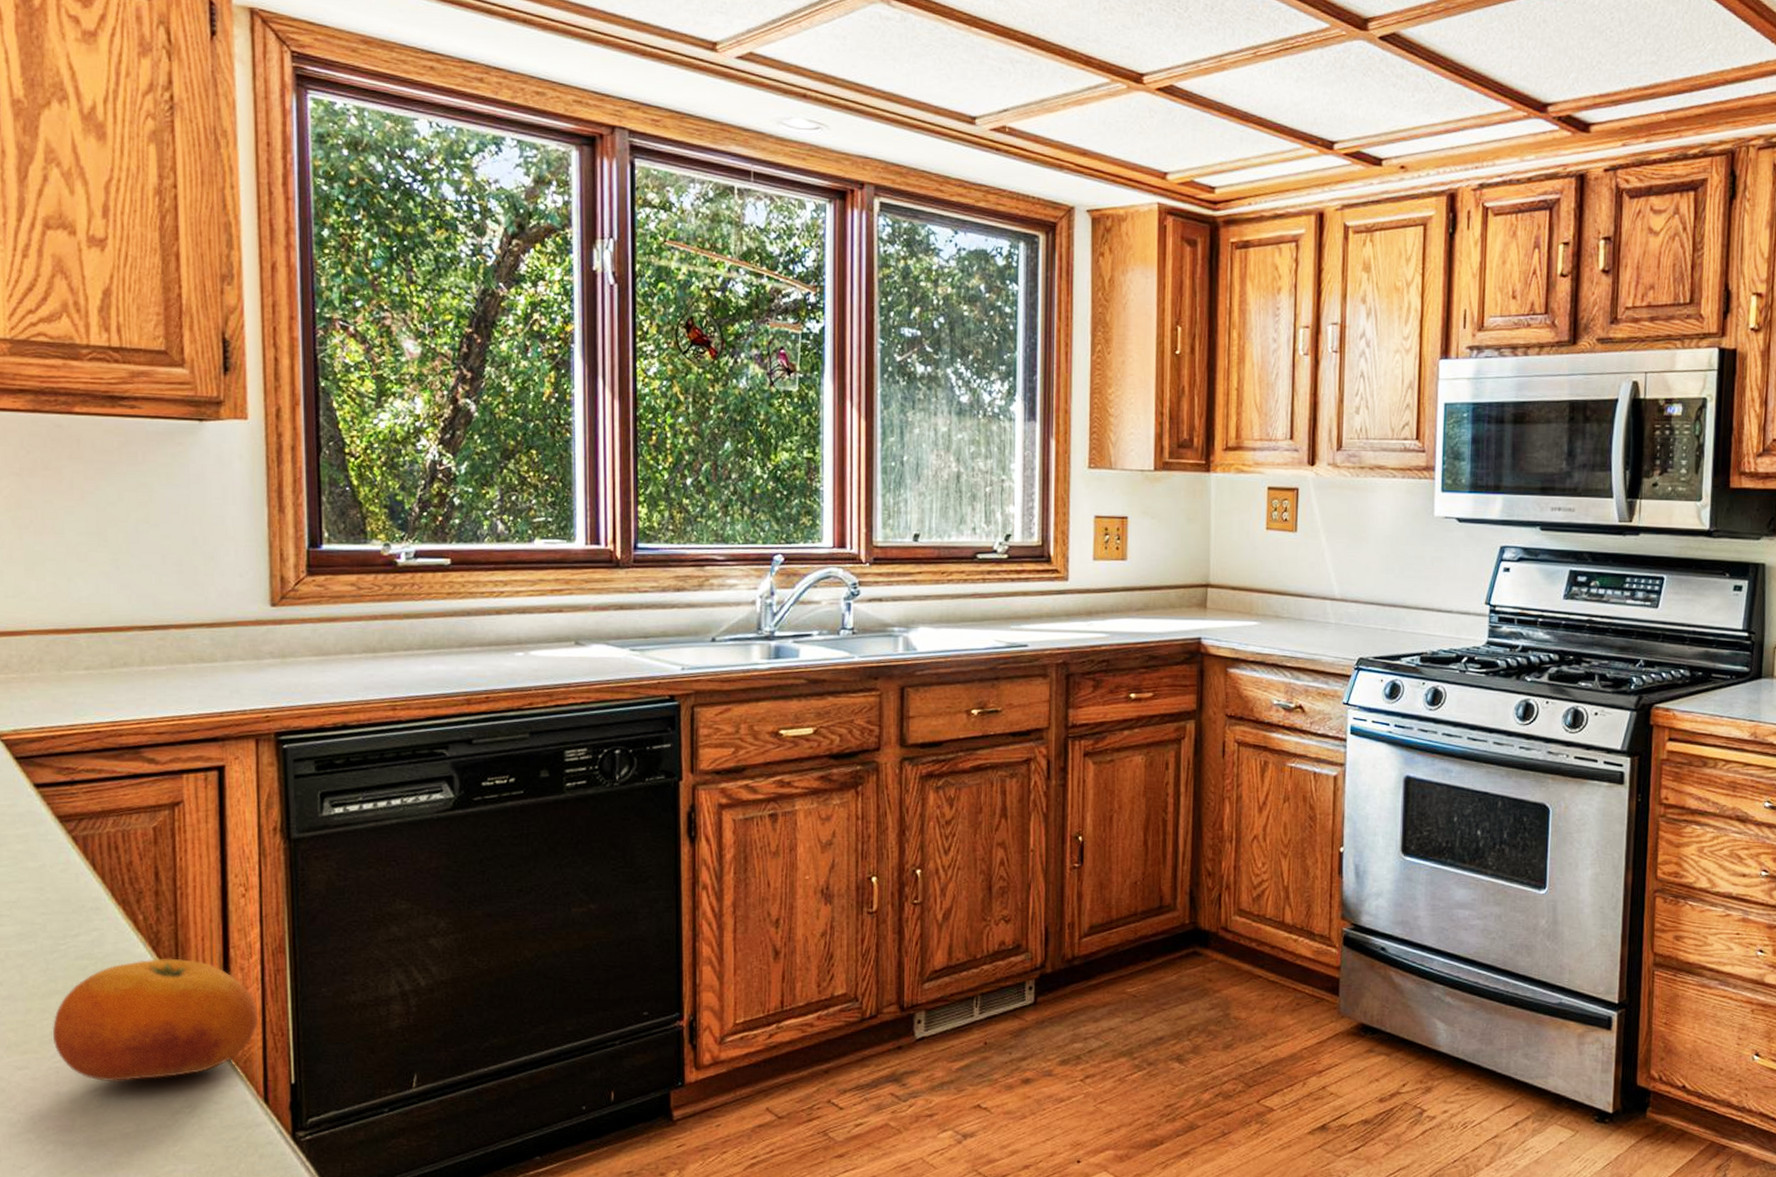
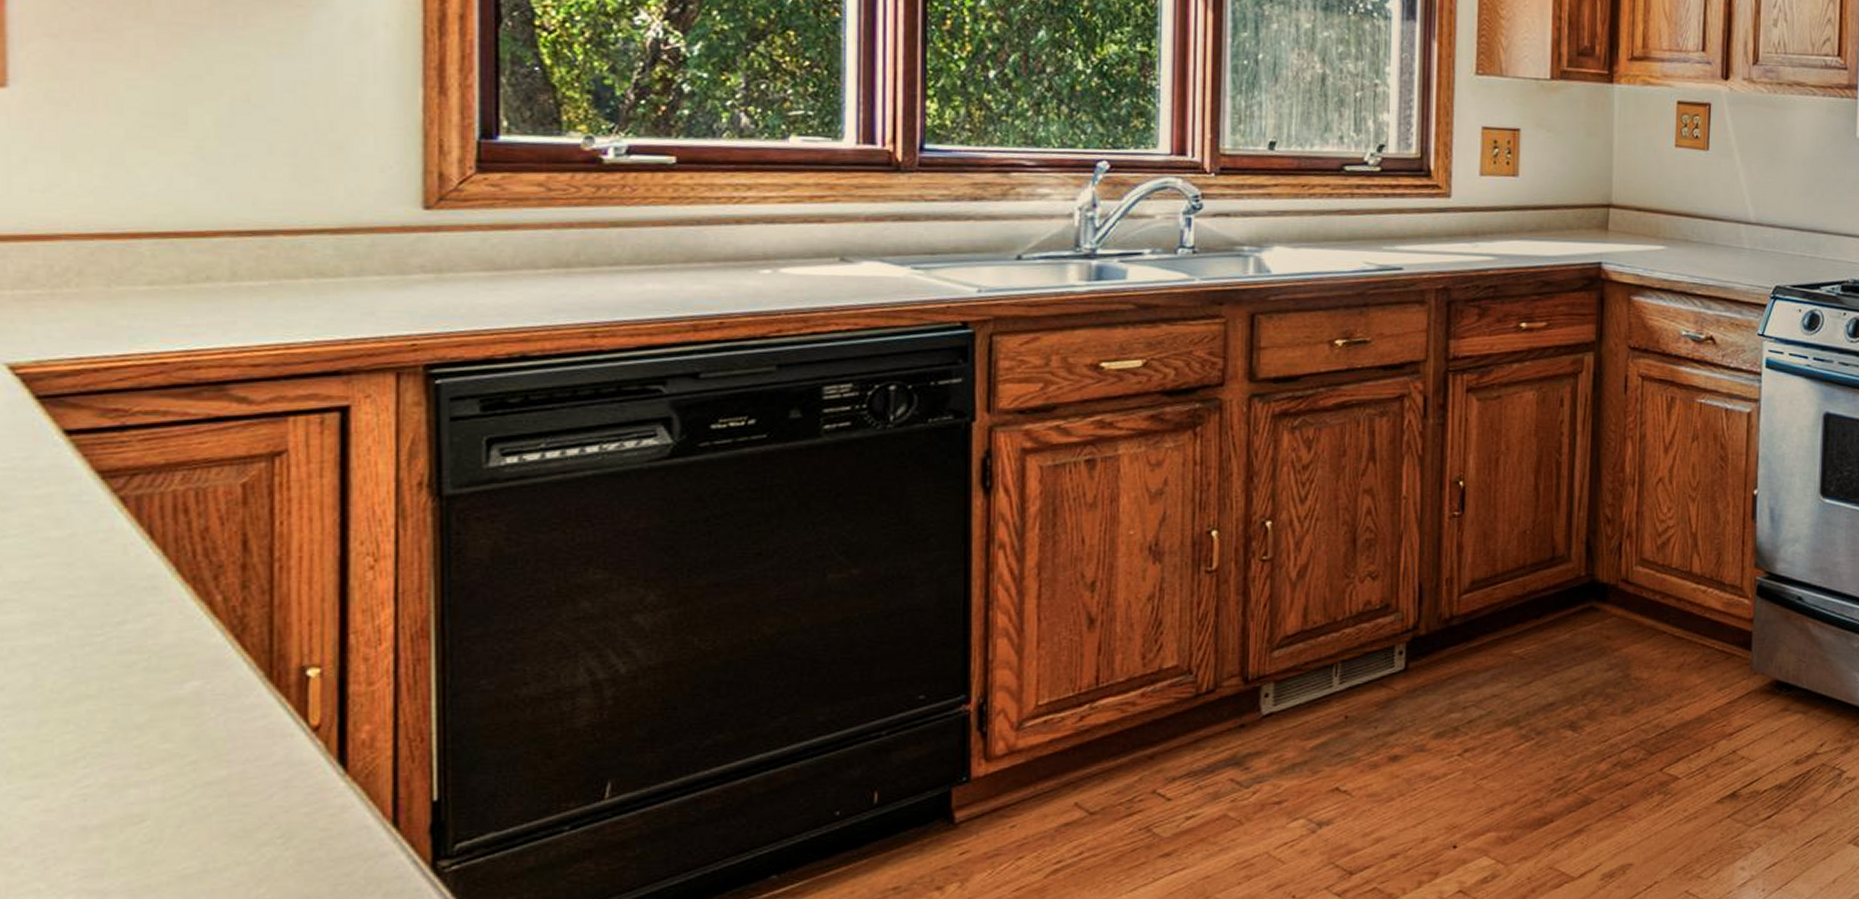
fruit: present [52,958,258,1082] -> none [78,648,387,810]

